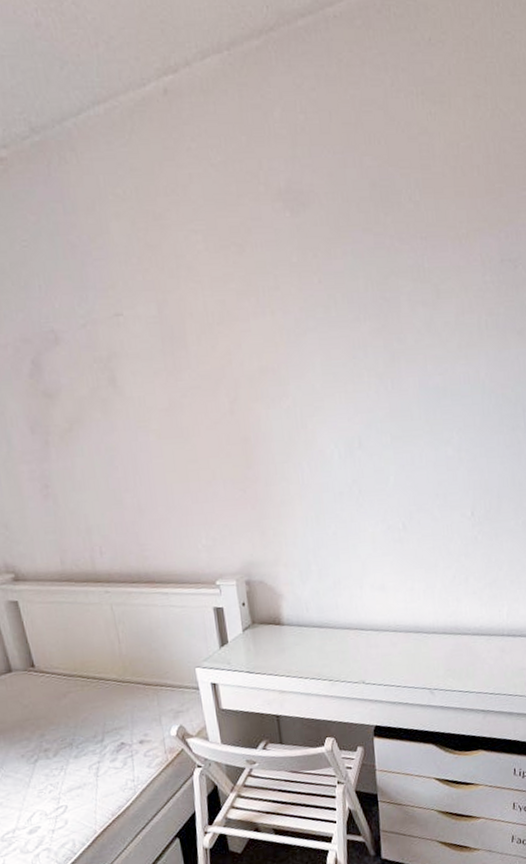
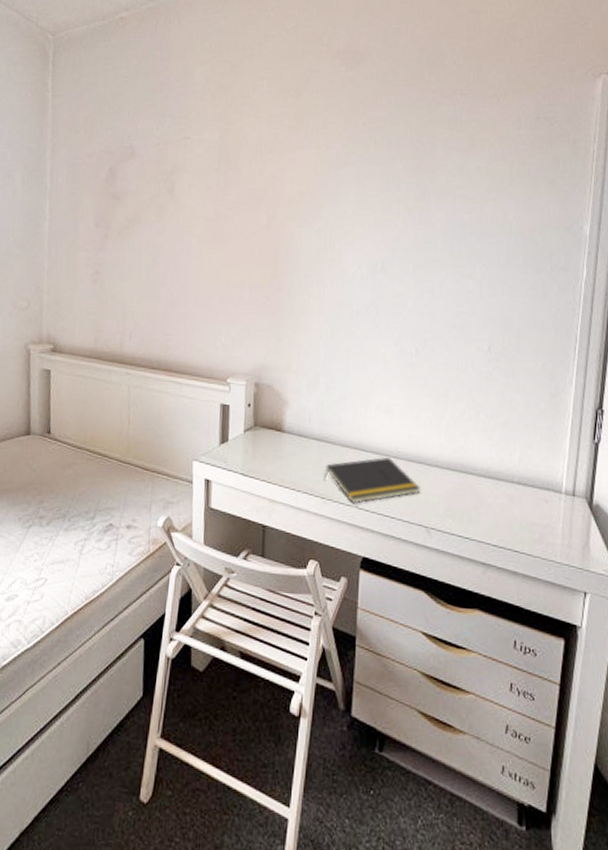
notepad: none [329,632,421,680] -> present [324,457,420,504]

